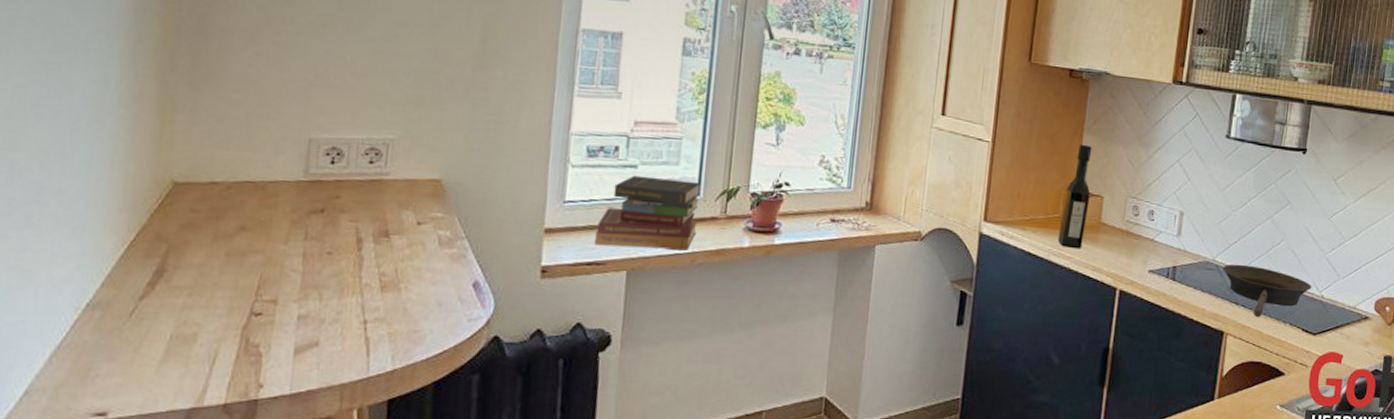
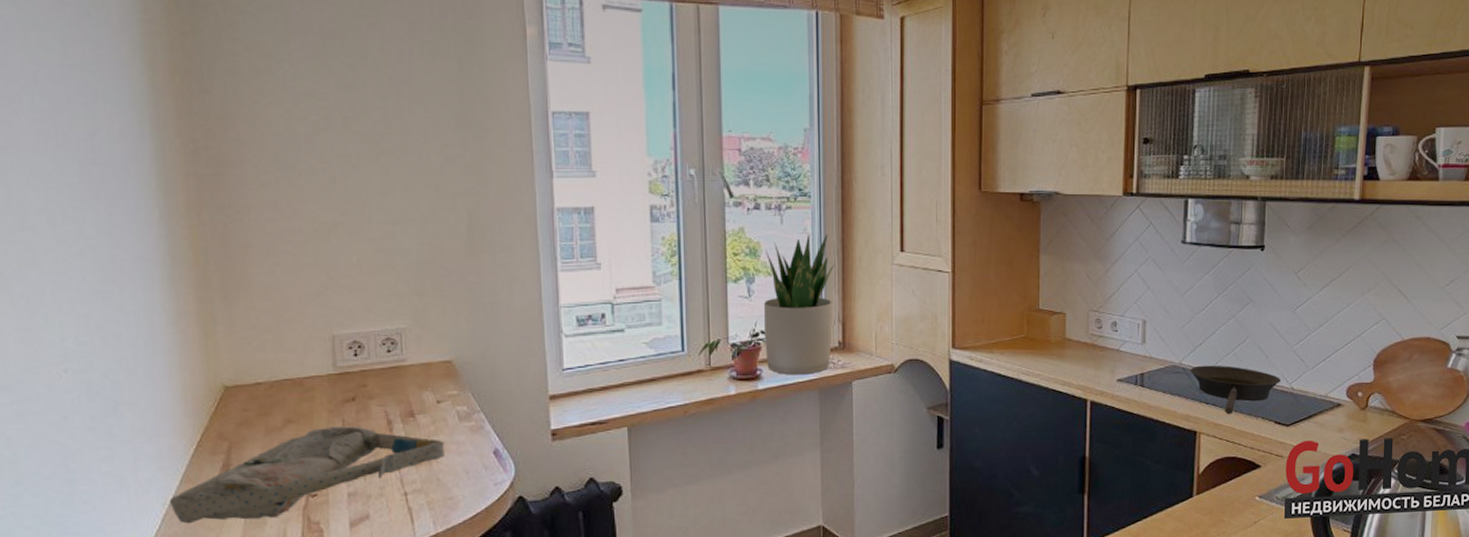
bag: none [84,239,418,336] -> present [169,426,445,524]
books: present [594,175,702,251] -> none [594,338,686,406]
planter: none [787,85,871,234] -> present [763,232,834,375]
bottle: present [1057,144,1092,249] -> none [1025,264,1052,366]

